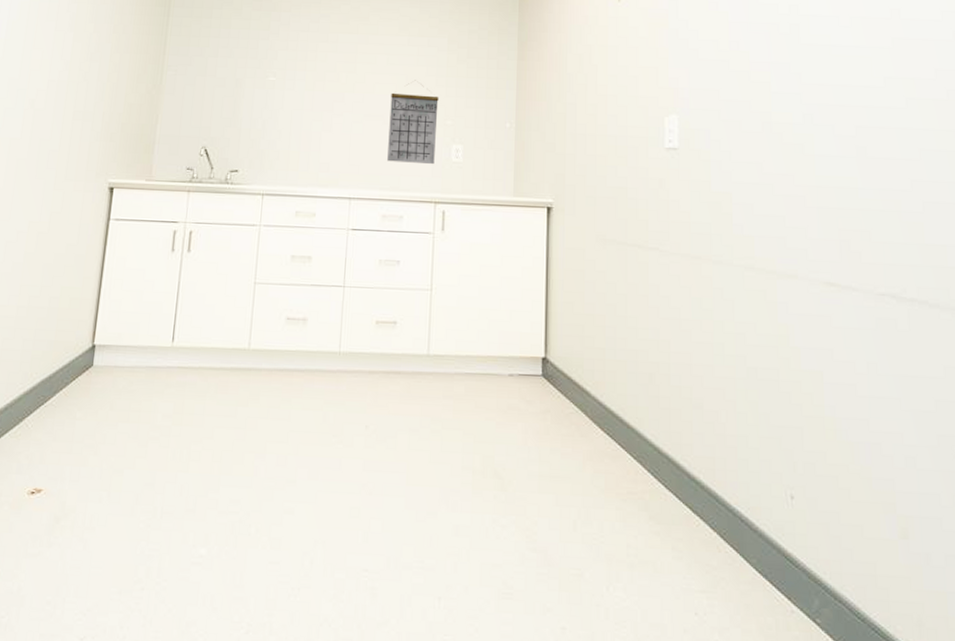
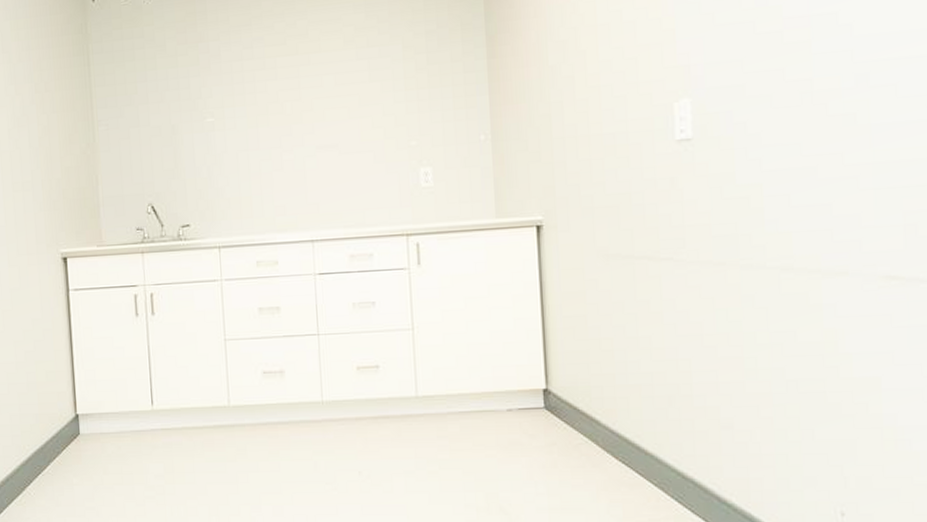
calendar: present [387,80,439,165] -> none [344,99,402,196]

